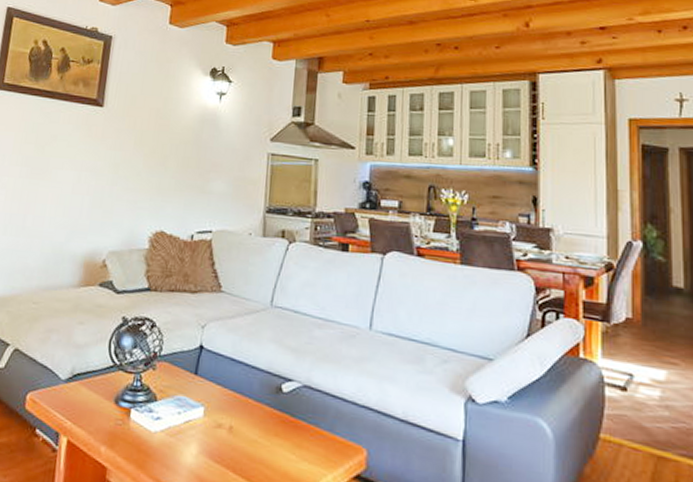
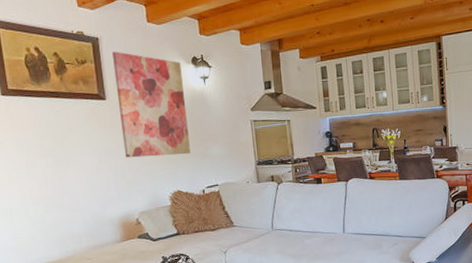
wall art: none [108,53,197,186] -> present [112,51,191,158]

